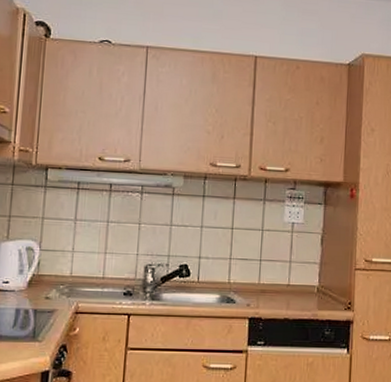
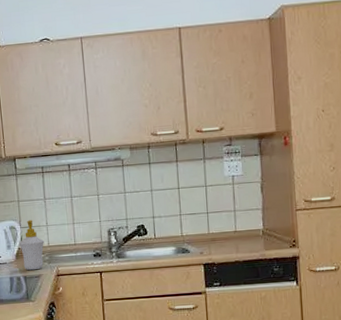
soap bottle: none [35,242,67,304] -> present [19,220,45,271]

